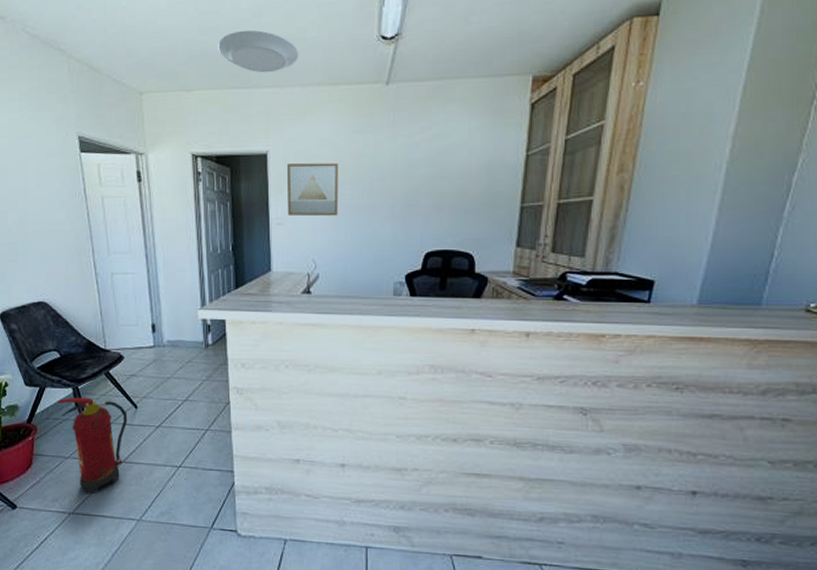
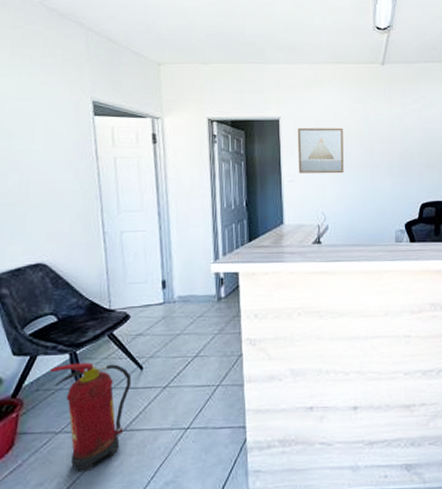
ceiling light: present [218,30,299,73] -> none [234,16,307,52]

